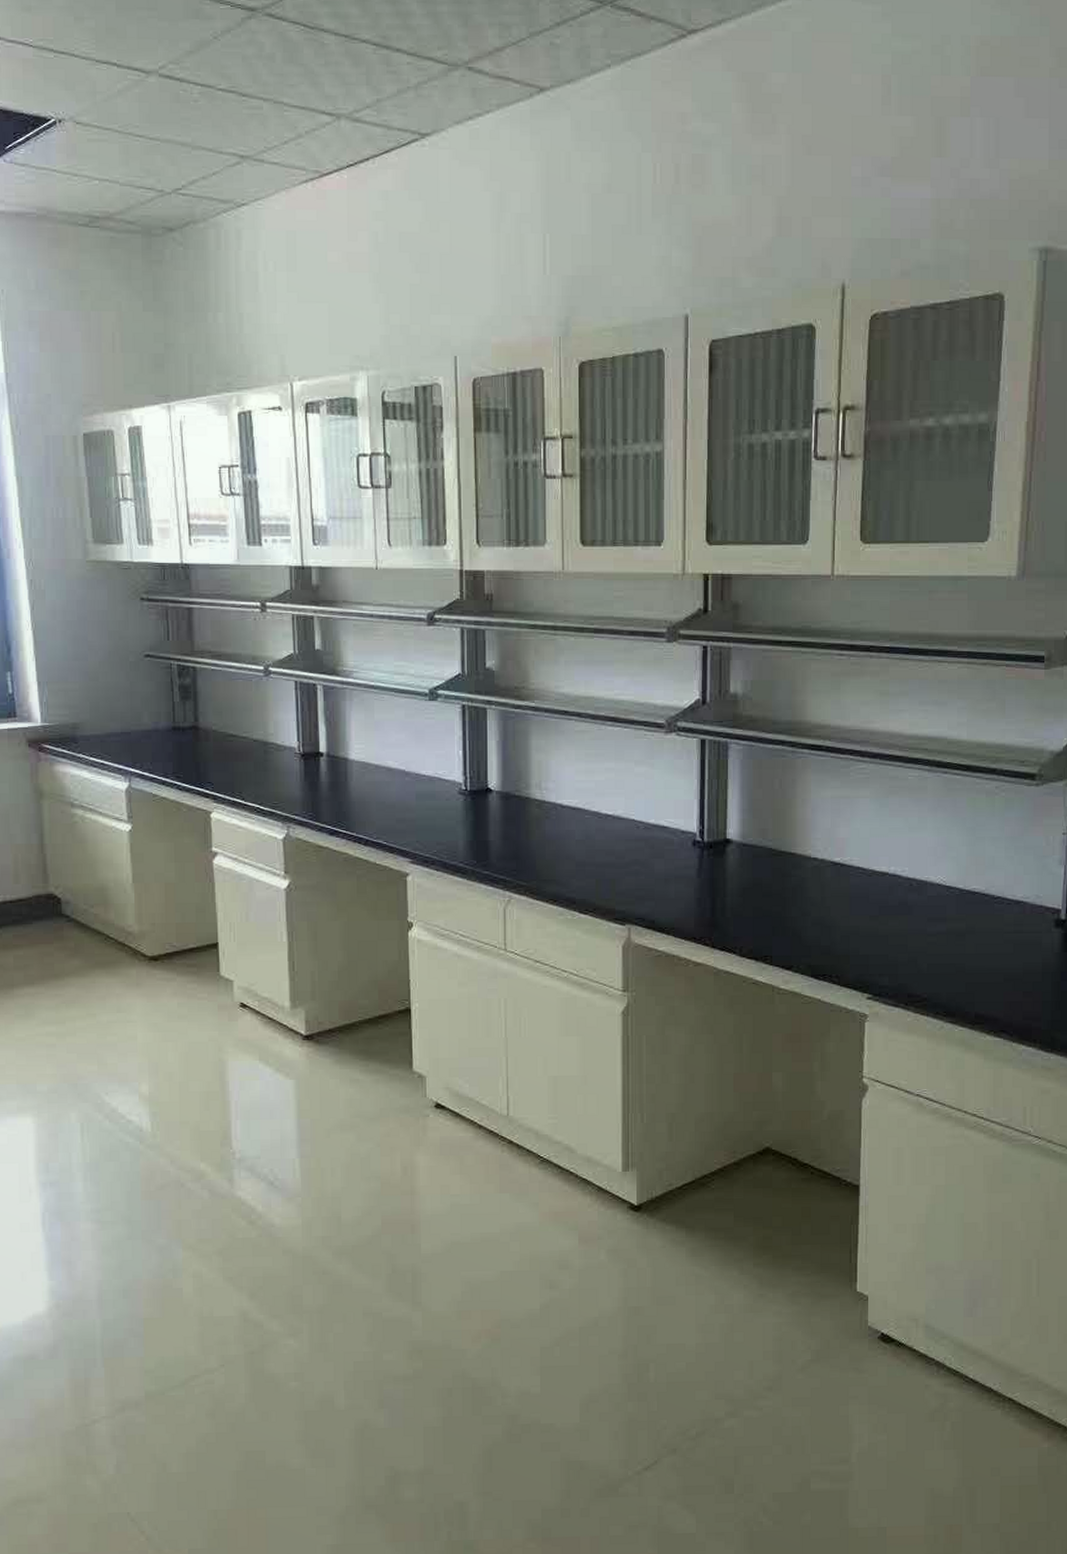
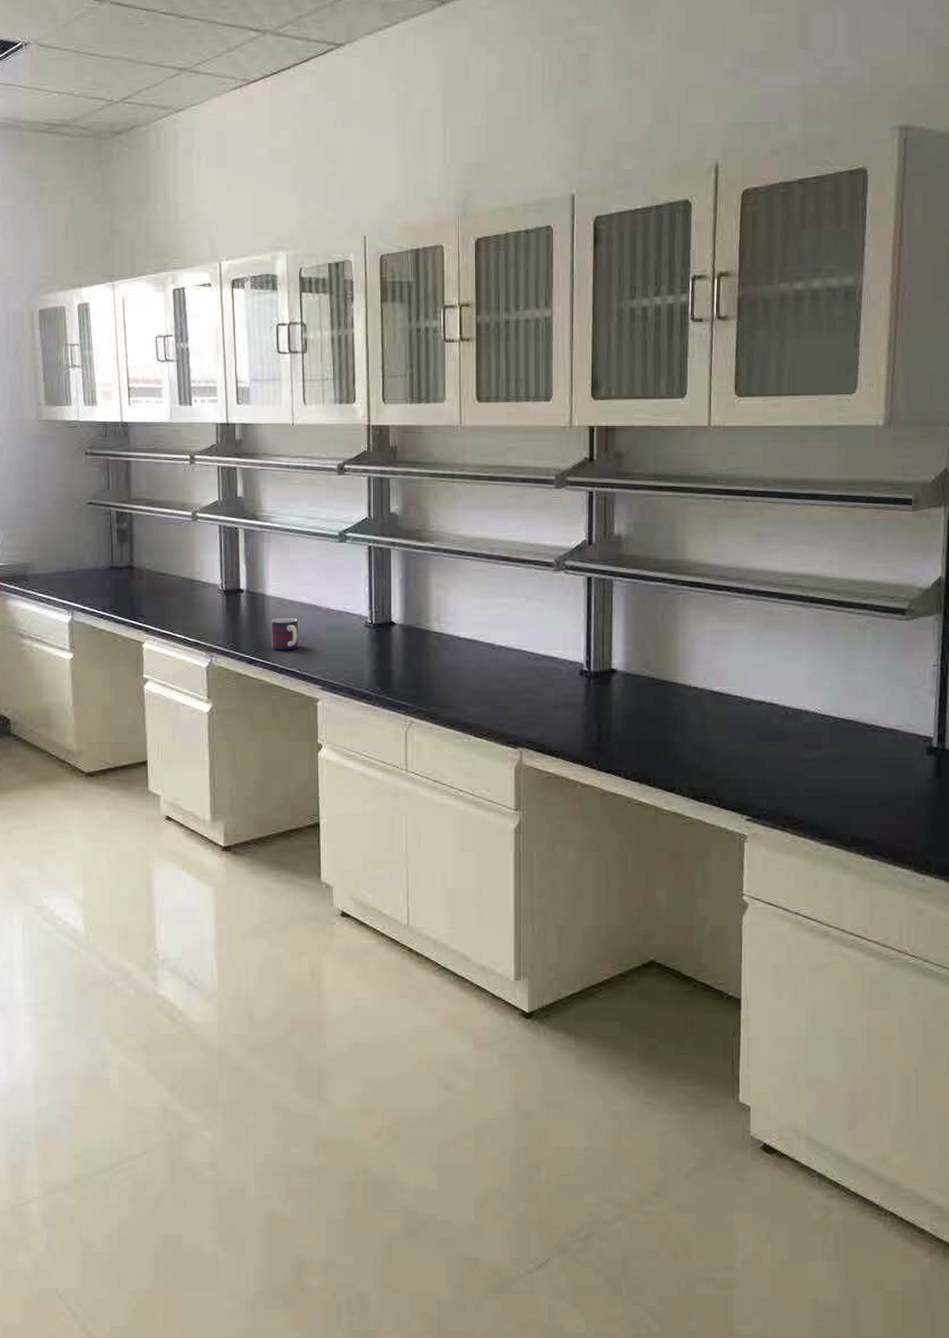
mug: none [354,784,387,820] -> present [271,617,300,650]

